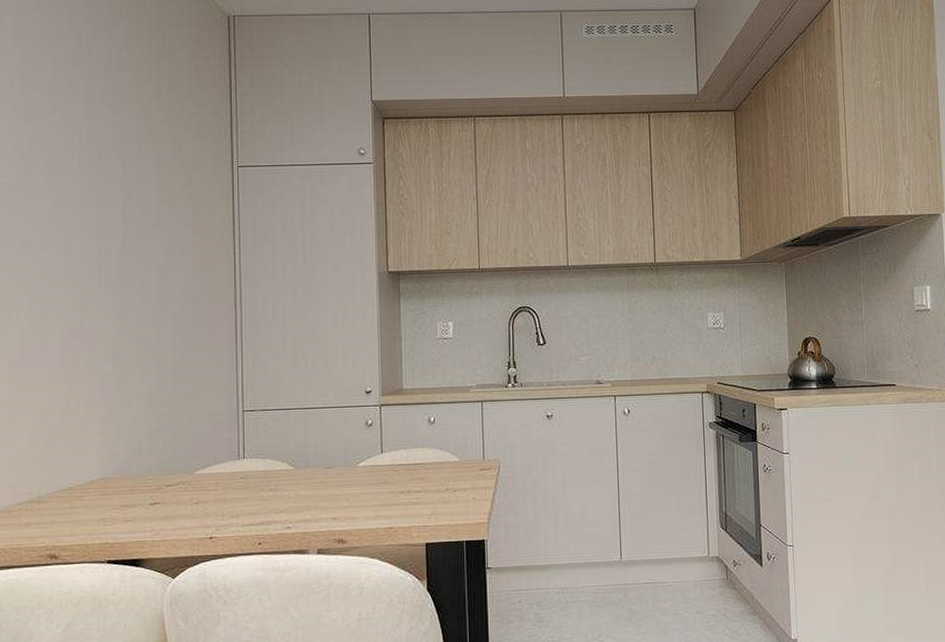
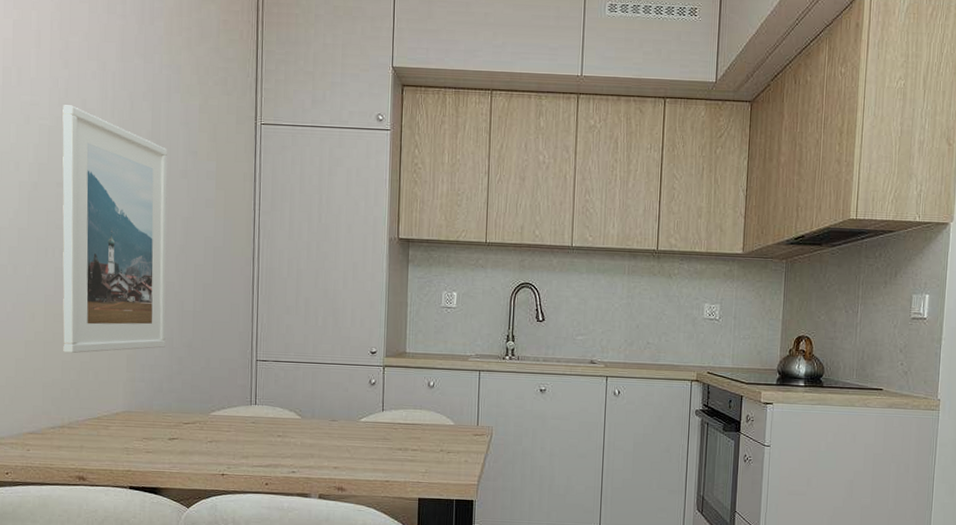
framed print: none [26,161,144,422] -> present [62,105,168,354]

